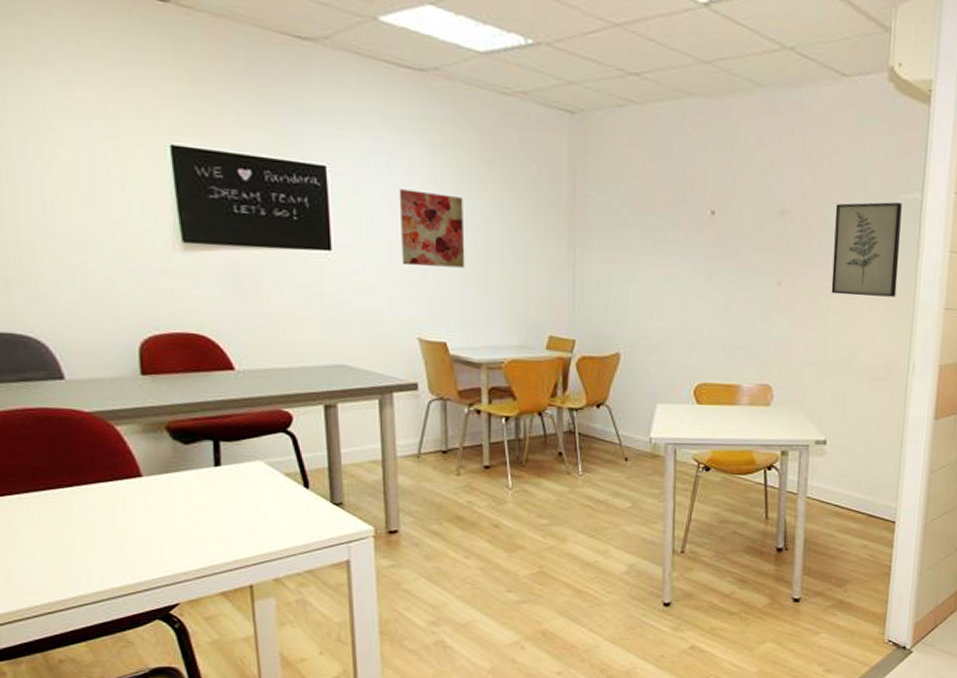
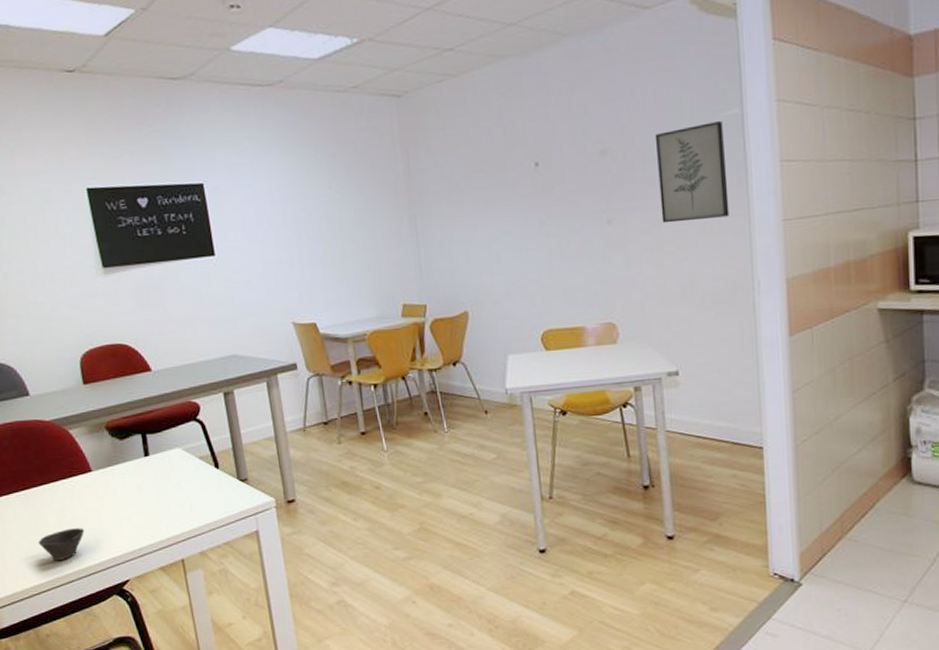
cup: none [58,540,125,577] -> present [38,528,85,562]
wall art: present [399,189,465,268] -> none [262,190,324,259]

